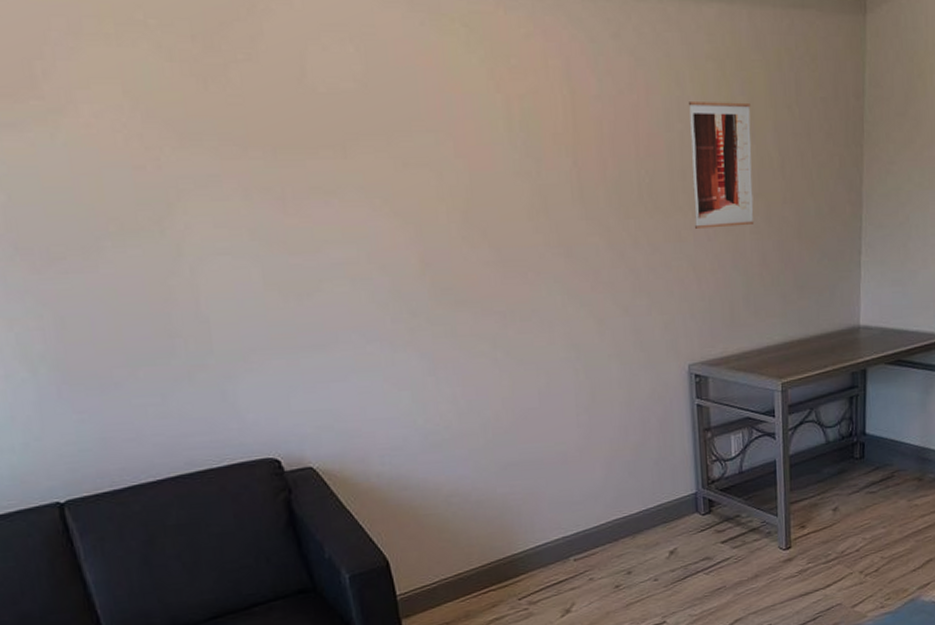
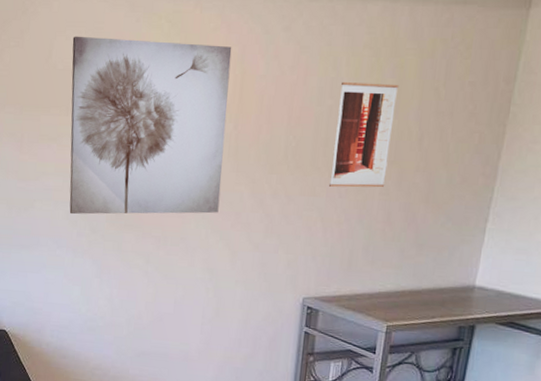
wall art: none [332,45,573,295] -> present [69,36,232,215]

